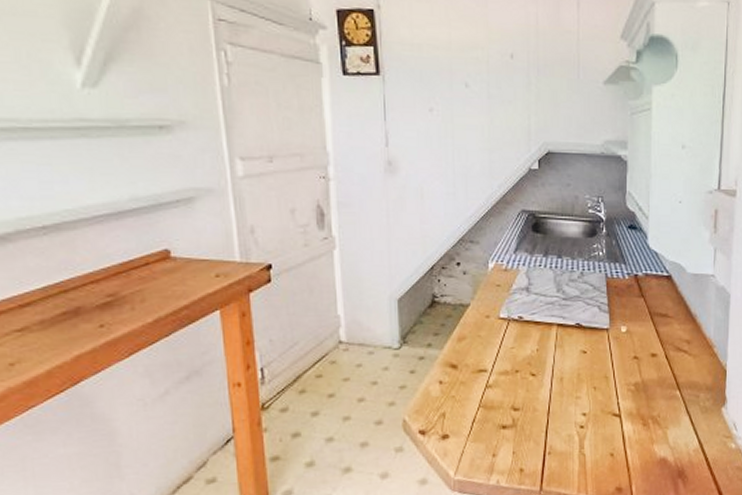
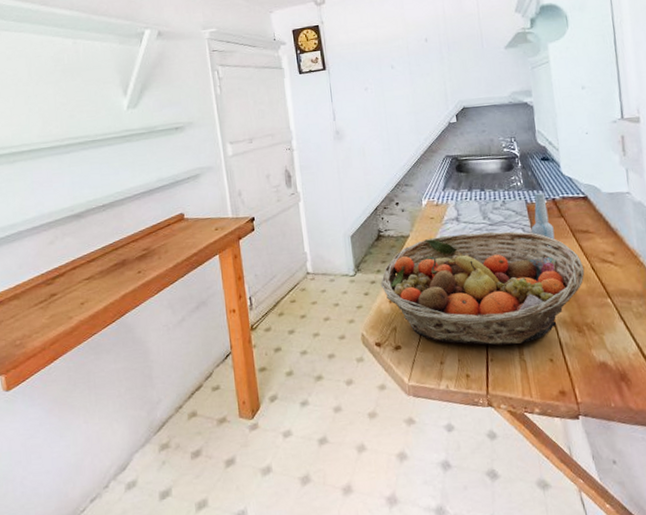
fruit basket: none [430,307,658,437] -> present [380,231,585,346]
bottle: none [608,266,632,342] -> present [531,192,555,258]

